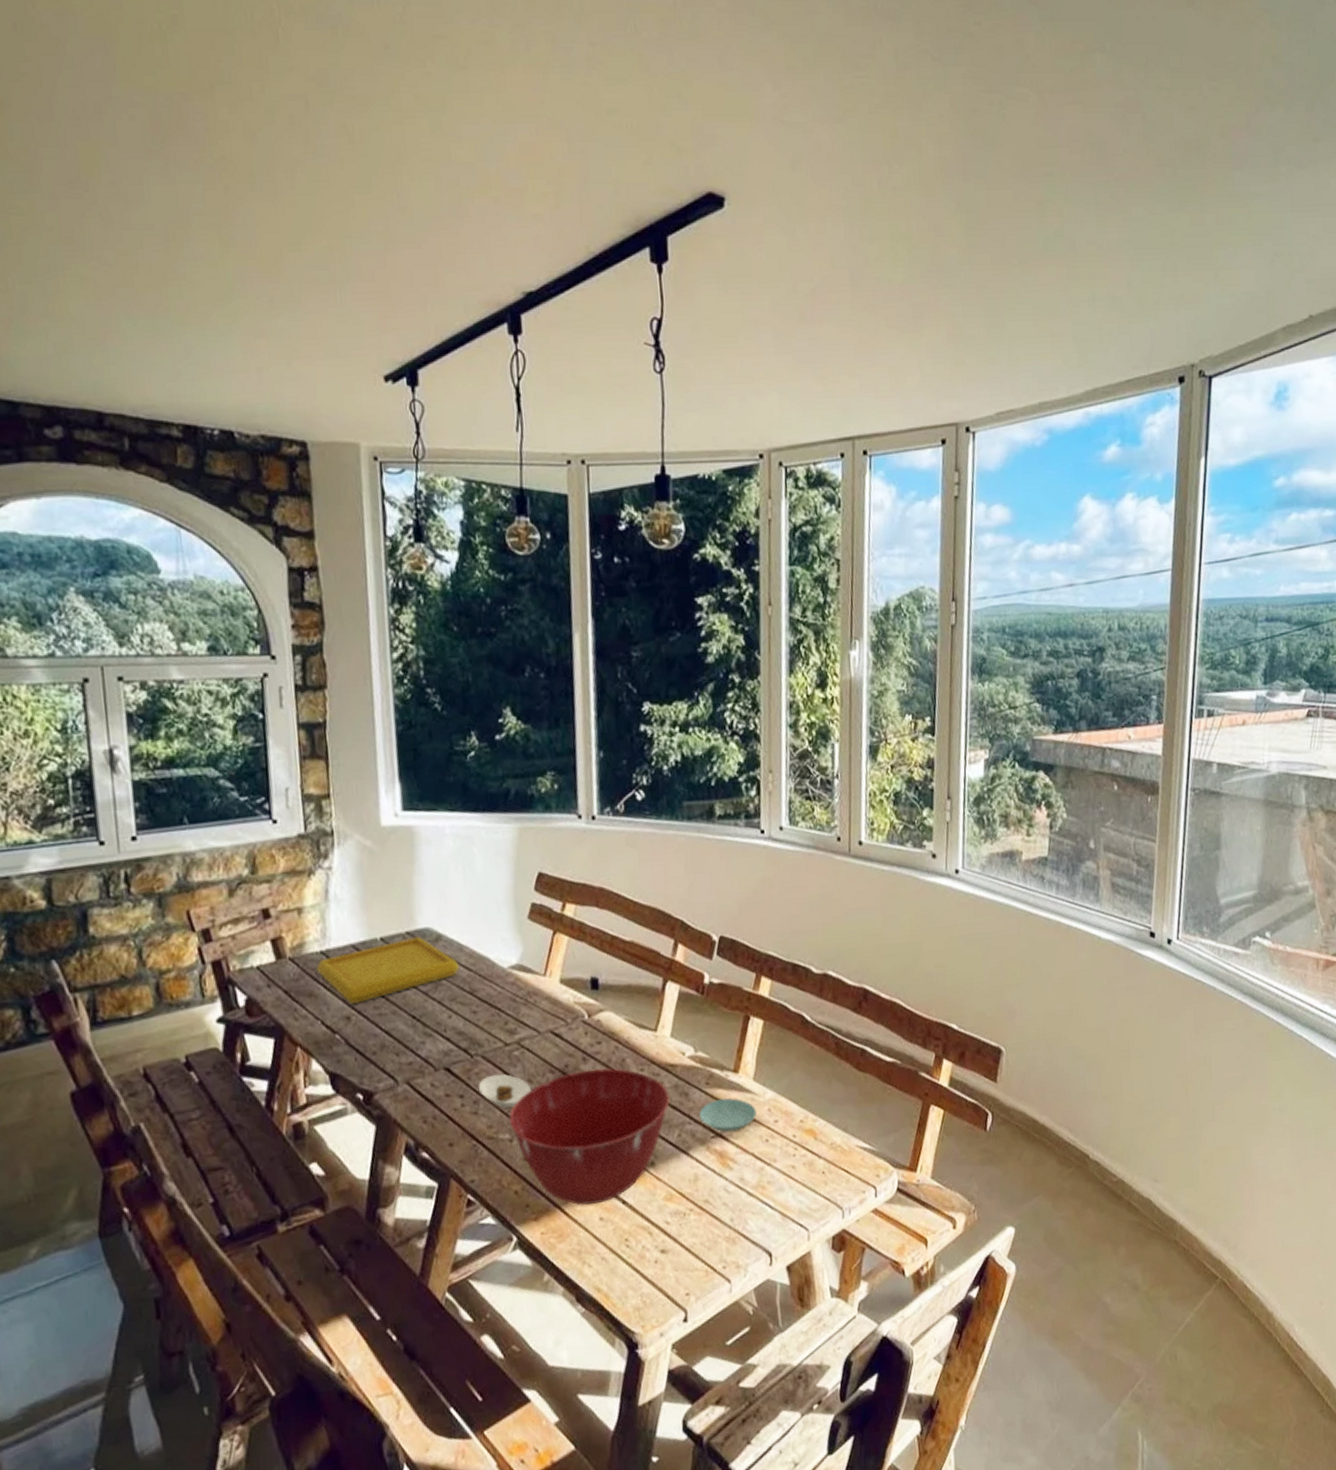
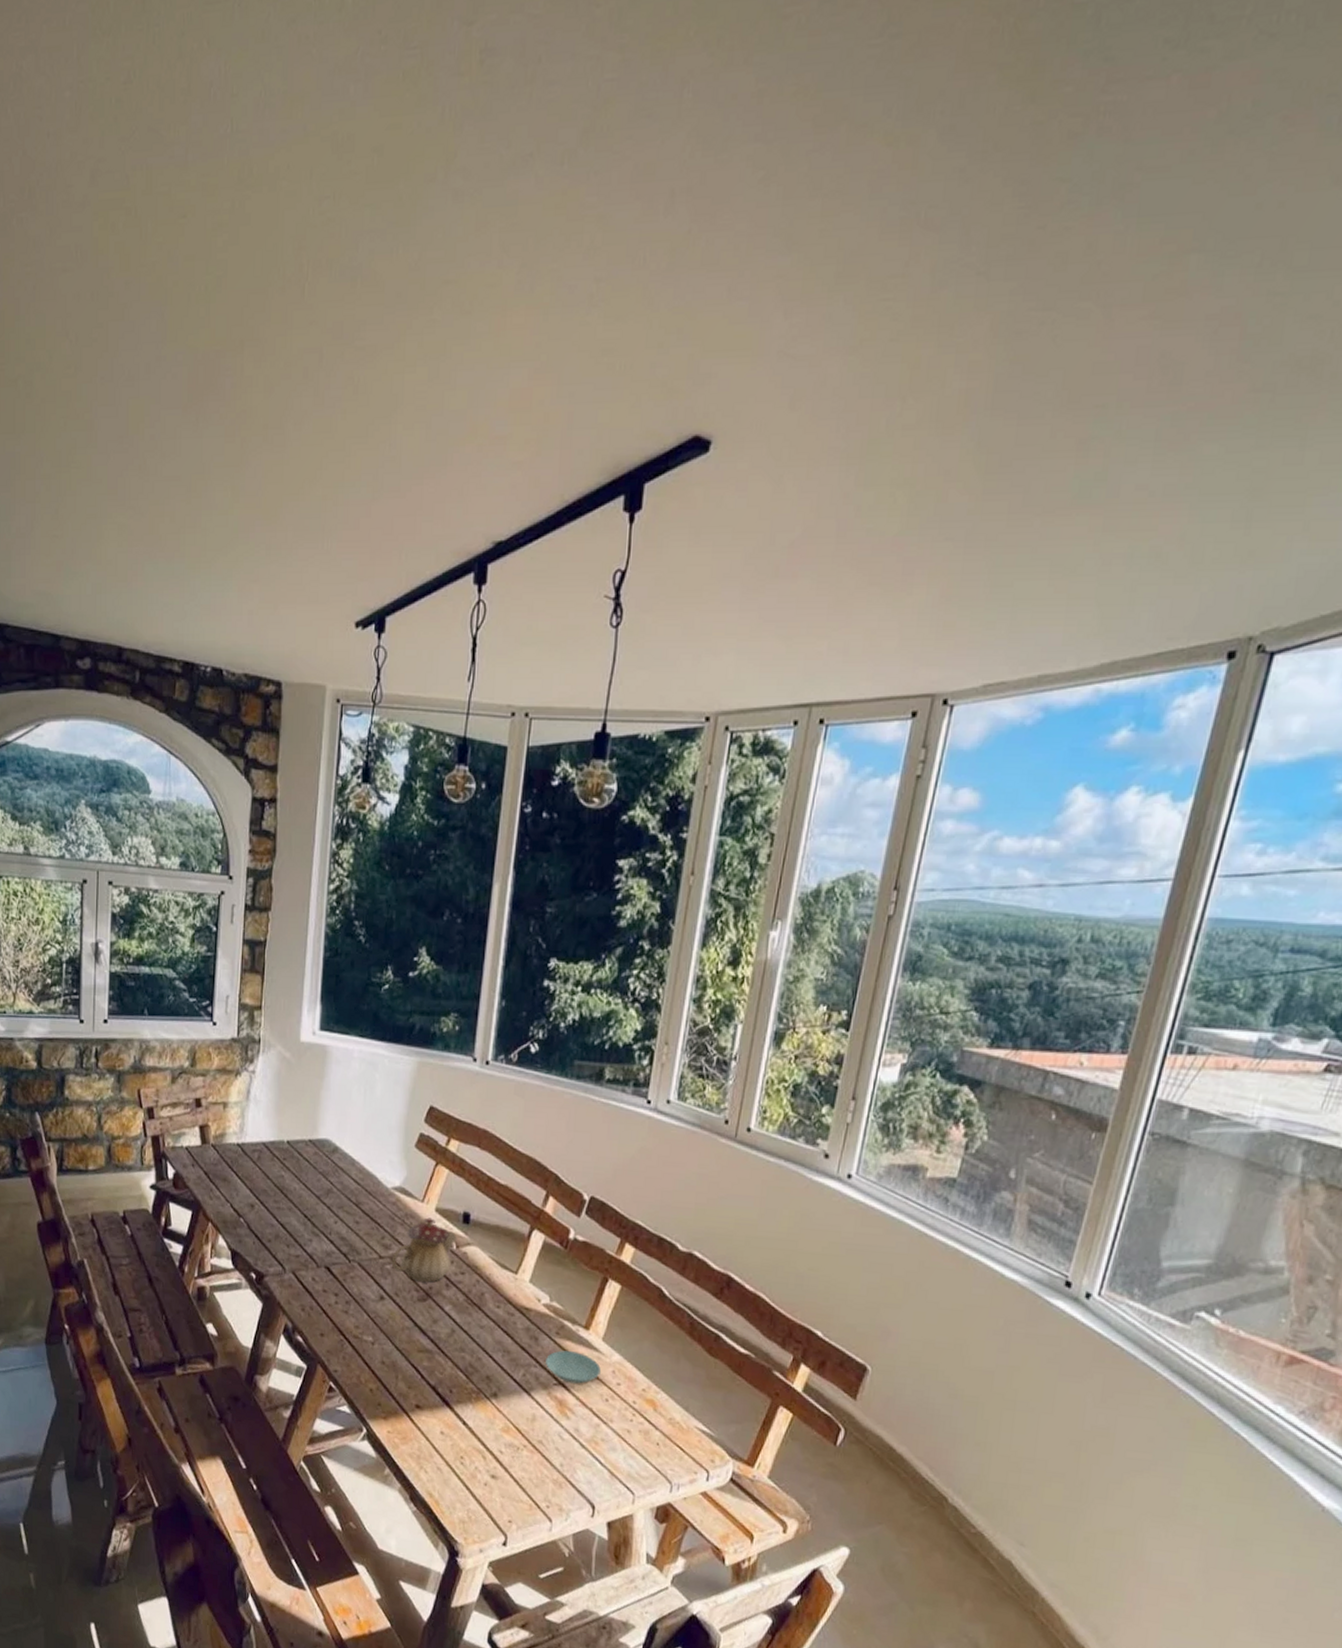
serving tray: present [316,936,460,1004] -> none [232,1145,350,1195]
saucer: present [479,1074,531,1108] -> none [352,1281,396,1315]
mixing bowl: present [508,1068,670,1205] -> none [373,1295,520,1419]
teapot: none [518,991,588,1062] -> present [391,1217,457,1283]

